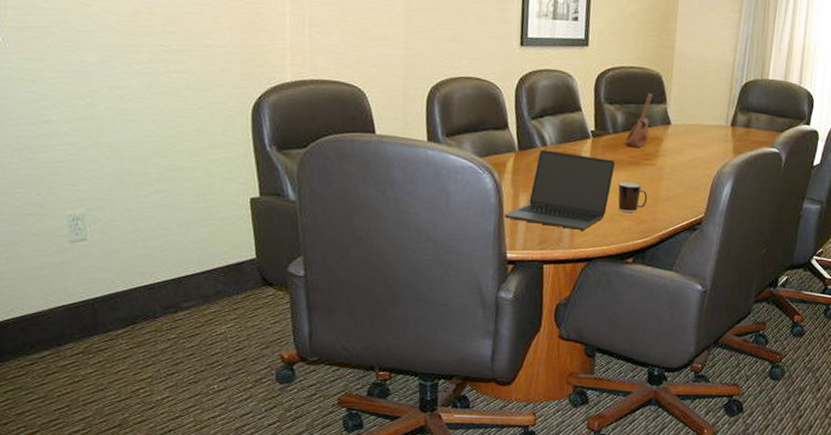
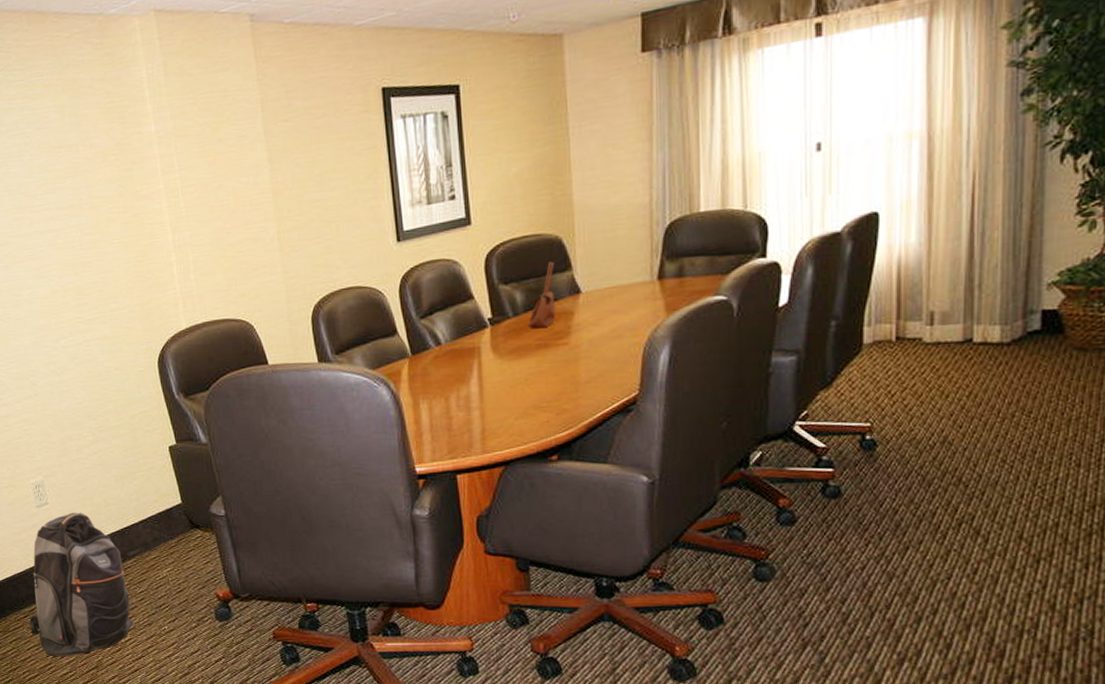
backpack: none [34,253,176,413] -> present [28,512,134,657]
laptop: present [504,149,616,230] -> none [407,346,522,432]
mug: present [617,182,648,214] -> none [527,368,565,405]

